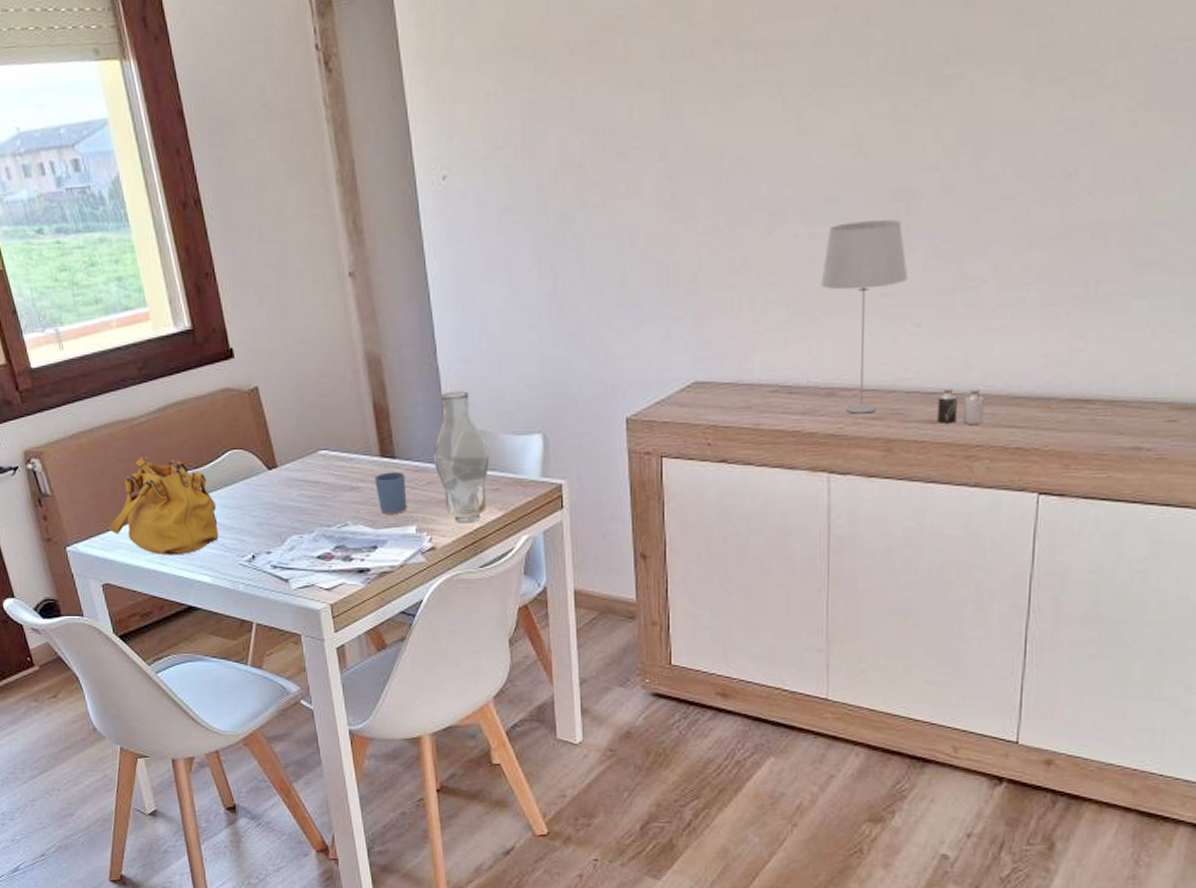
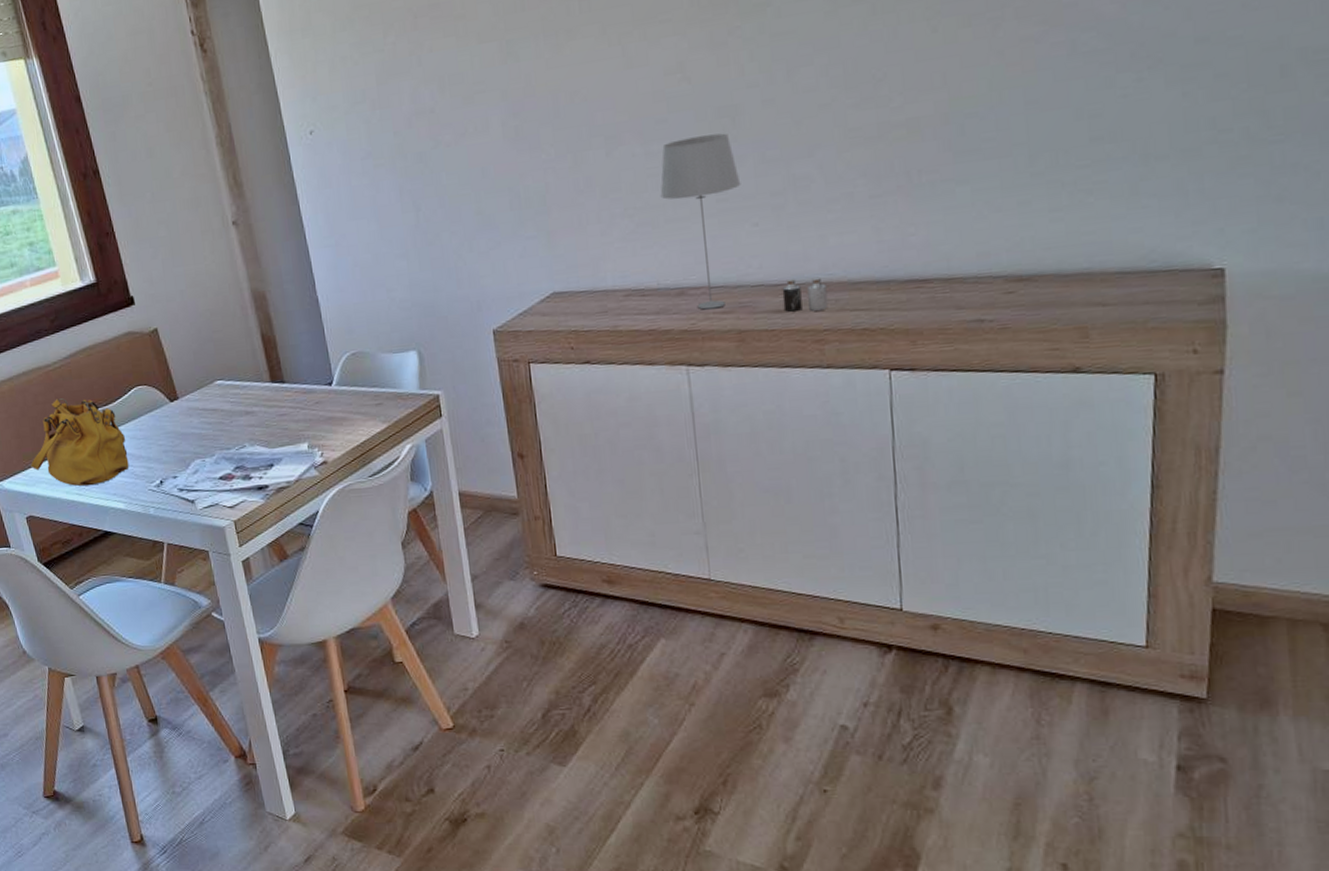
mug: present [375,472,407,514] -> none [267,395,299,434]
vase: present [433,391,490,524] -> none [318,317,373,438]

